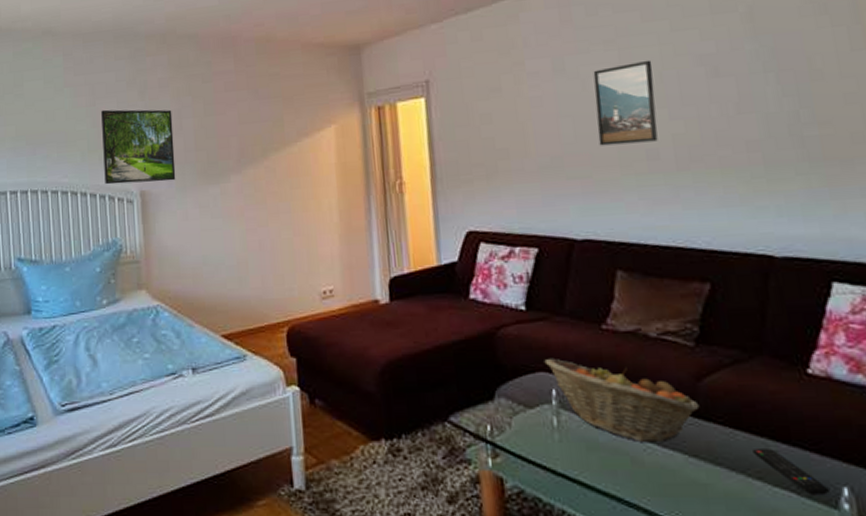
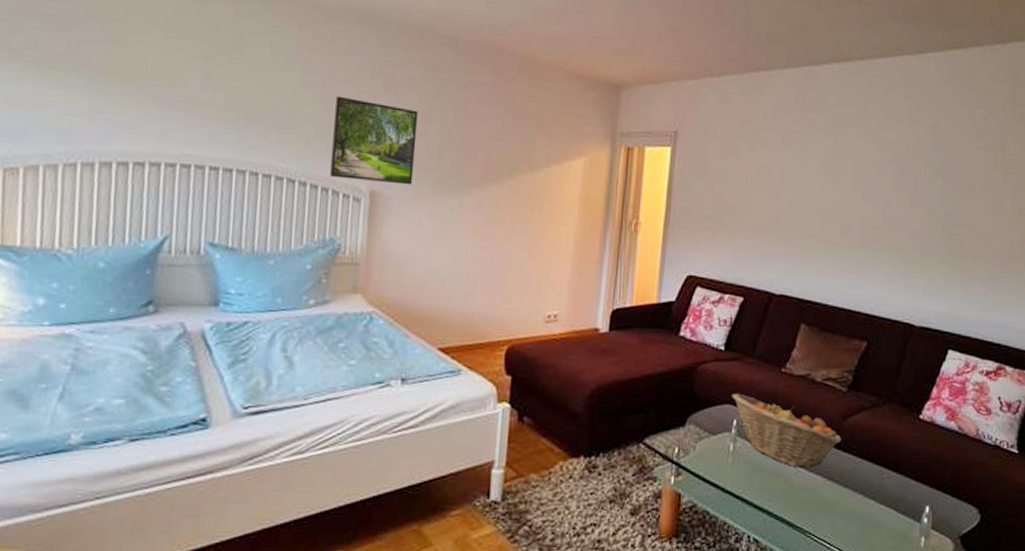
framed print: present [593,60,658,146] -> none [807,150,858,220]
remote control: present [753,449,830,496] -> none [872,475,917,512]

